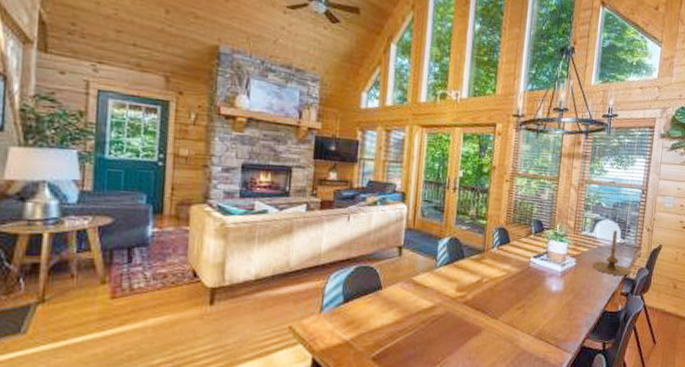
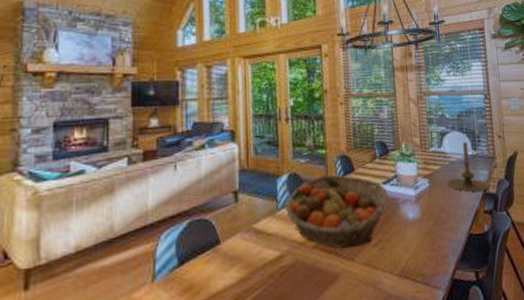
fruit basket: none [442,243,538,309] -> present [284,174,389,249]

